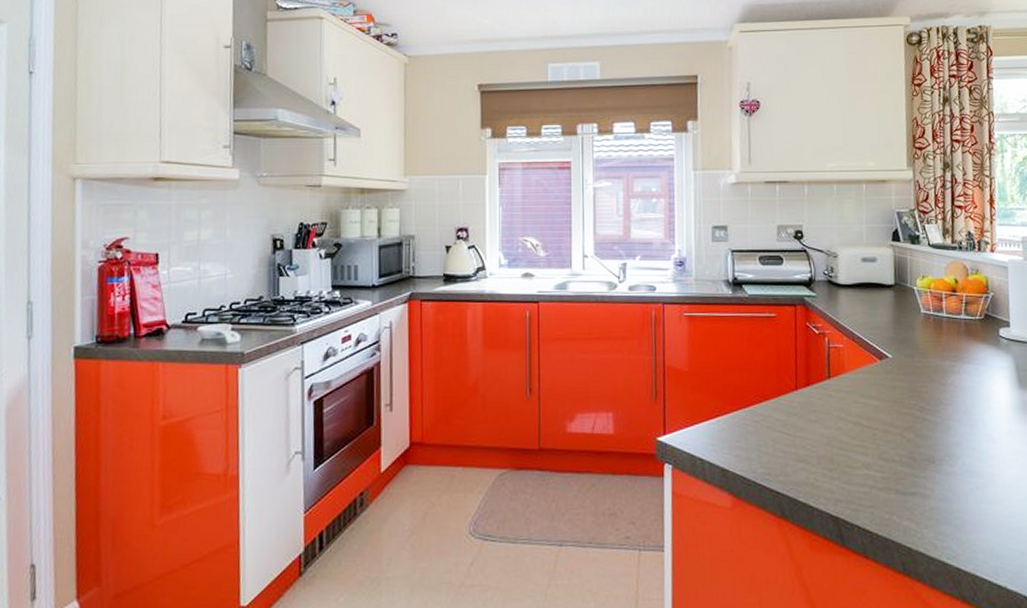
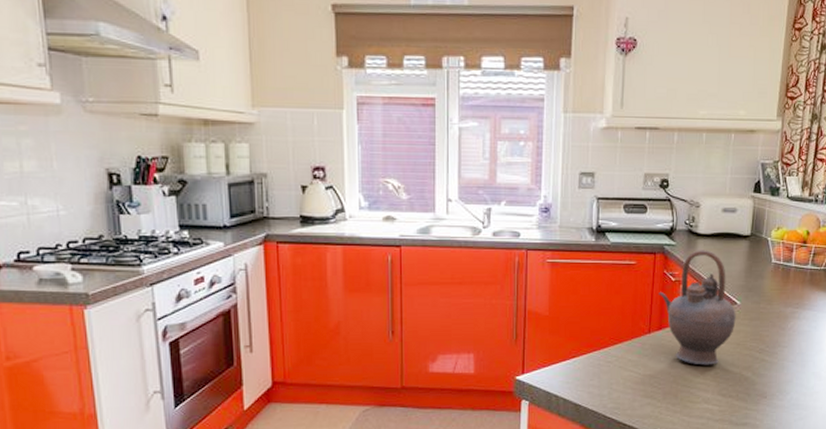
teapot: none [801,301,890,425] -> present [657,250,736,365]

